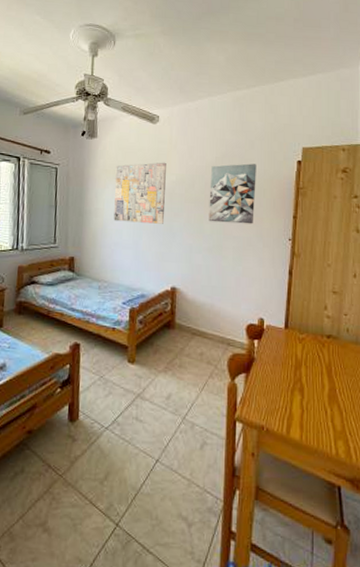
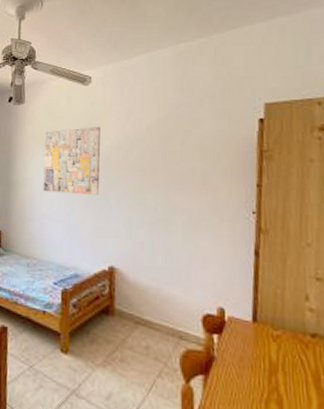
wall art: present [208,163,257,224] -> none [151,124,208,195]

